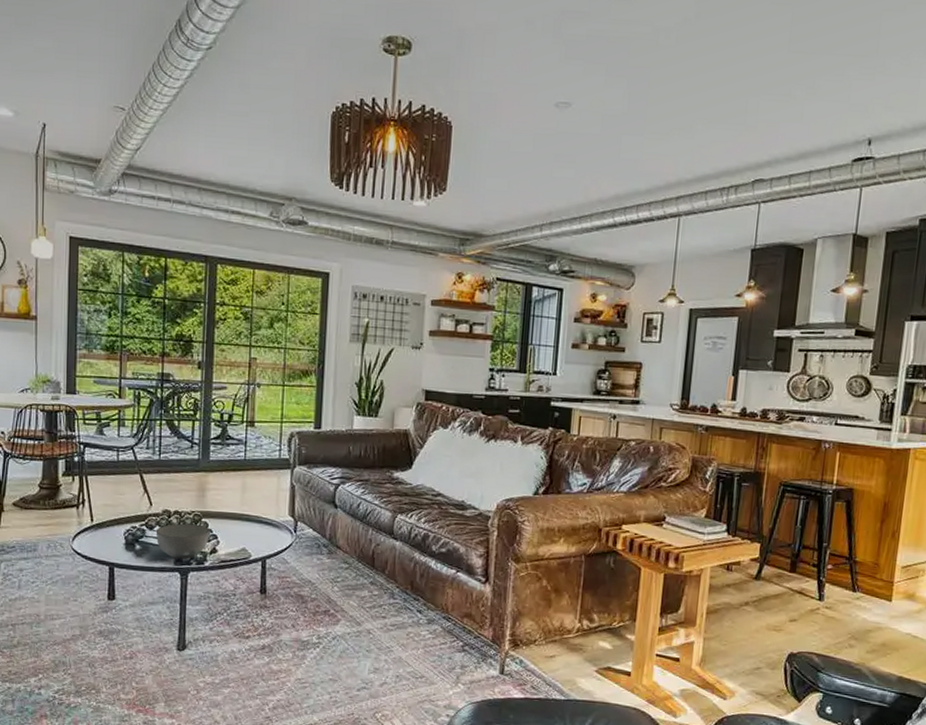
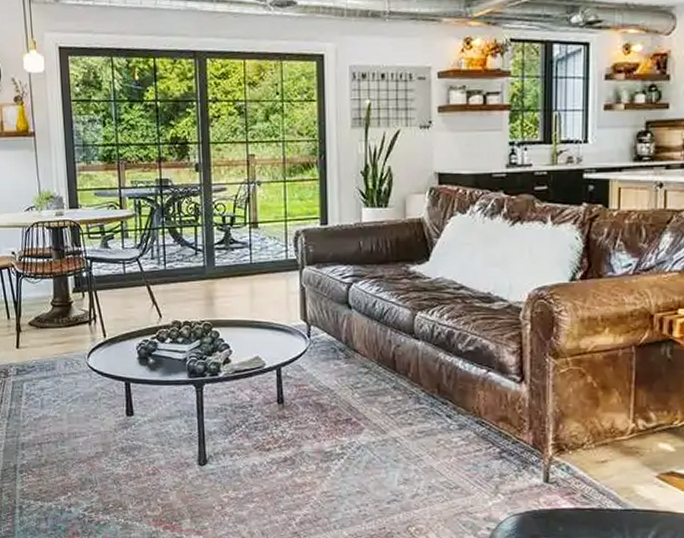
bowl: present [155,523,210,560] -> none [167,334,221,372]

